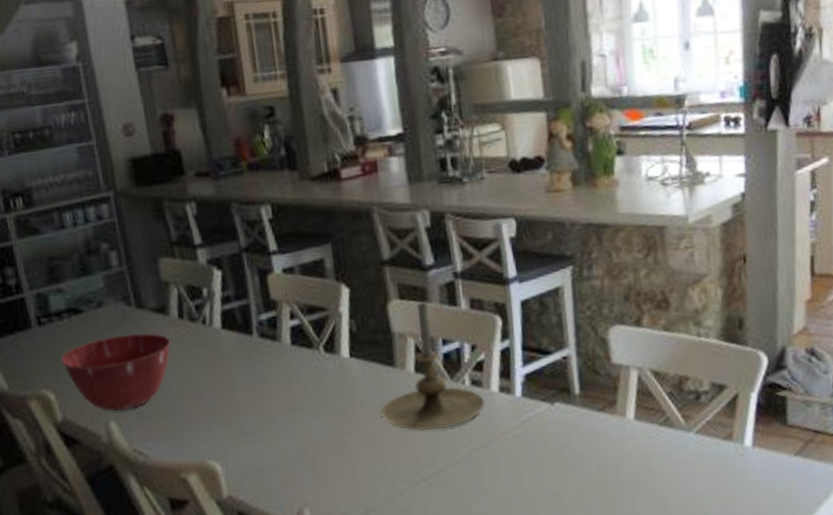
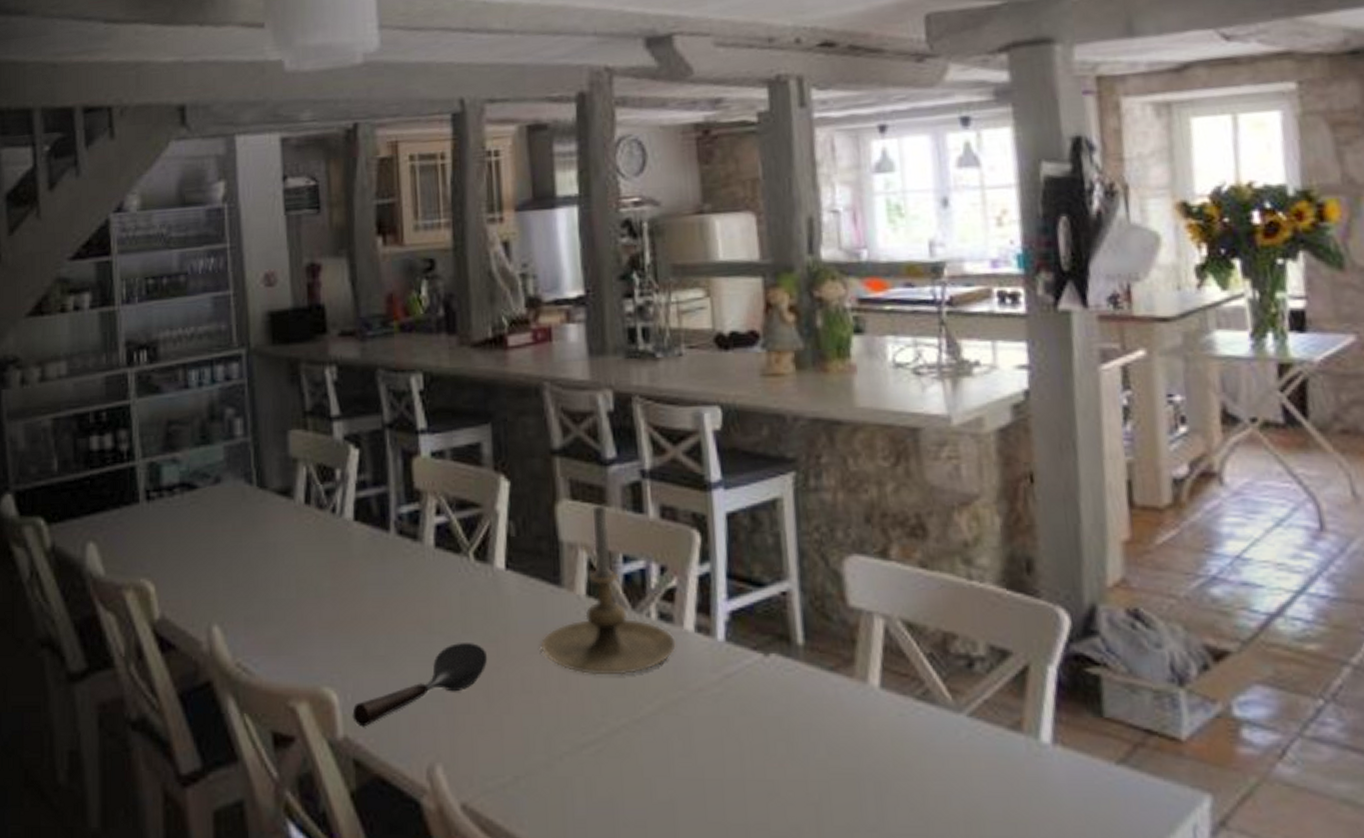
mixing bowl: present [61,333,171,412] -> none [166,519,293,613]
spoon: none [233,416,340,488] -> present [352,643,488,727]

